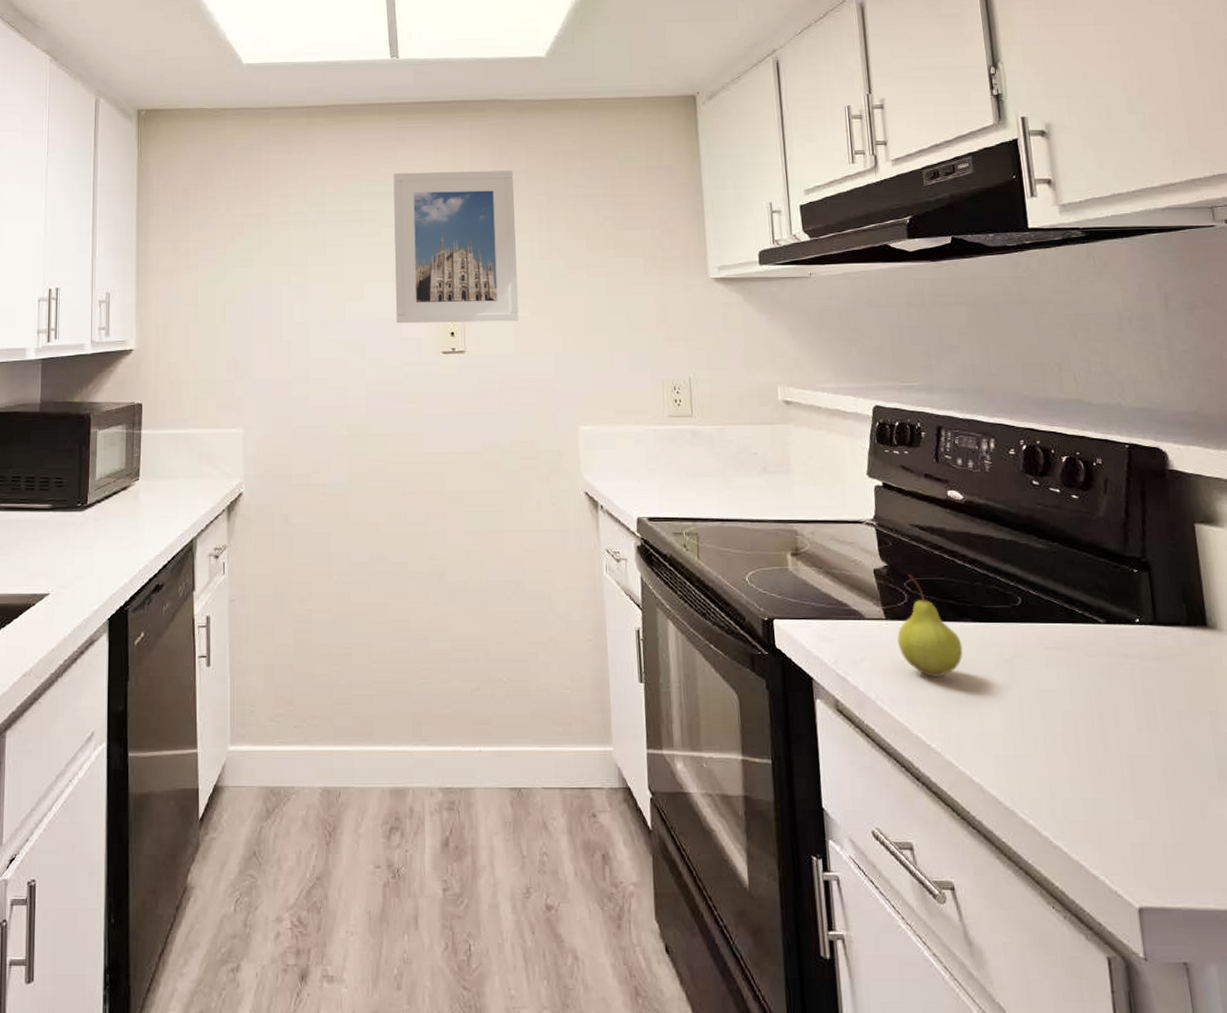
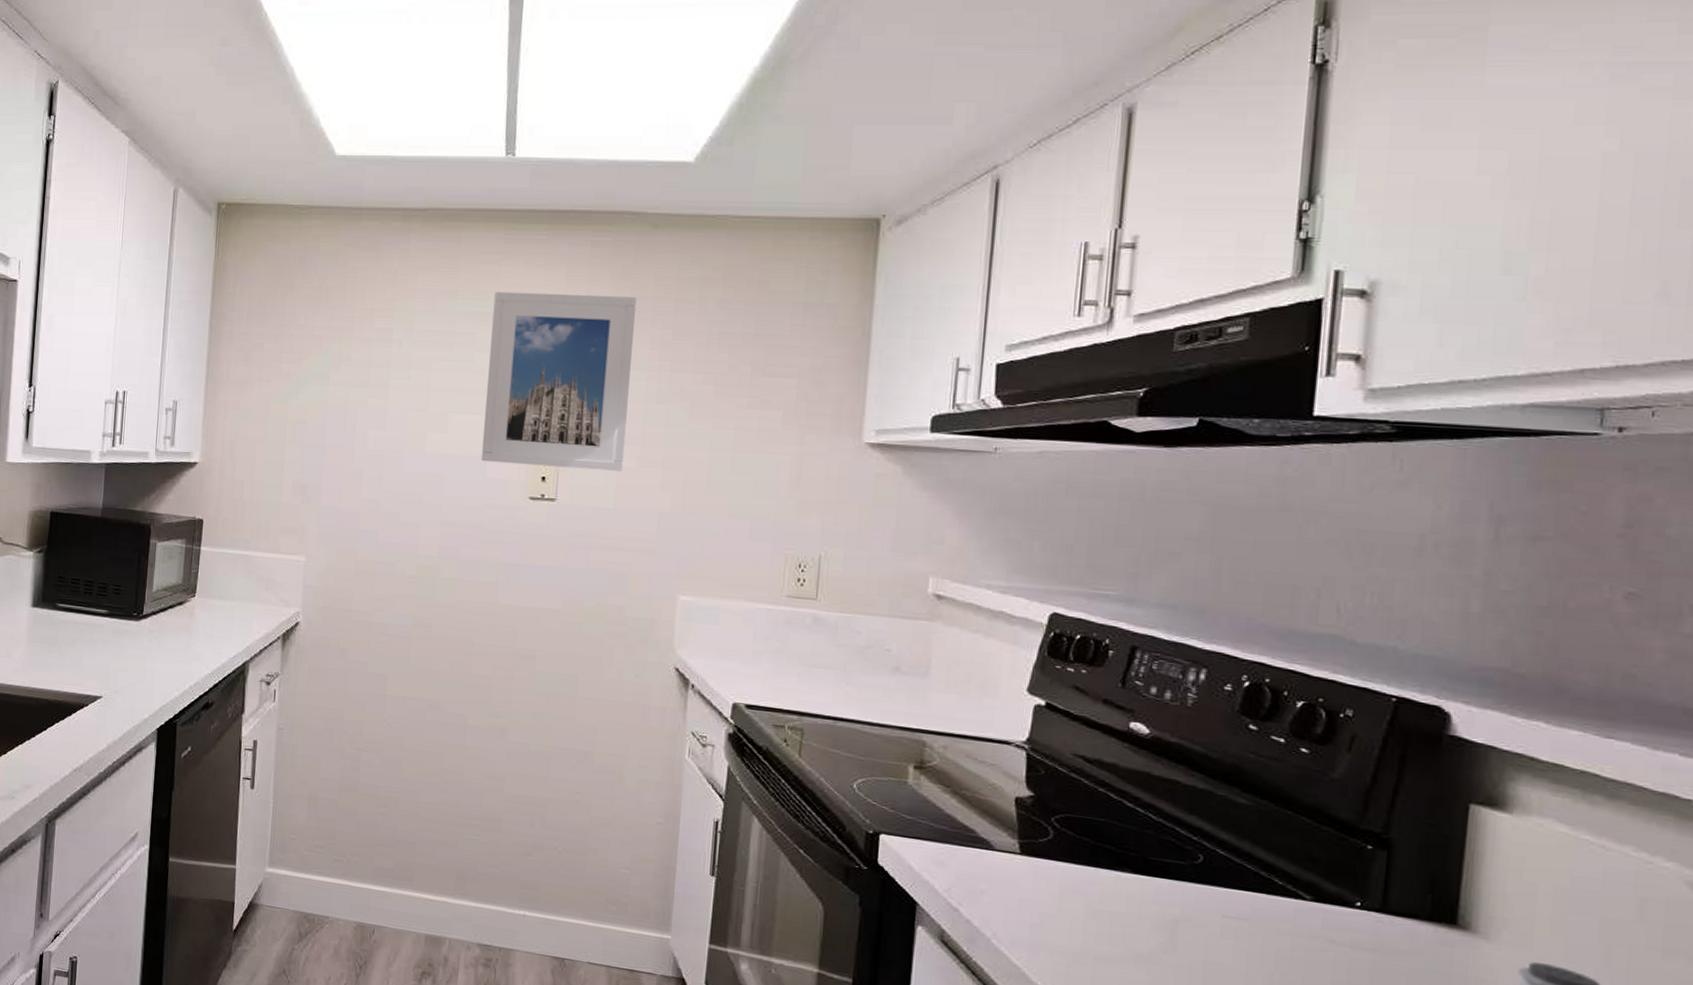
fruit: present [897,574,963,677] -> none [1031,809,1114,927]

